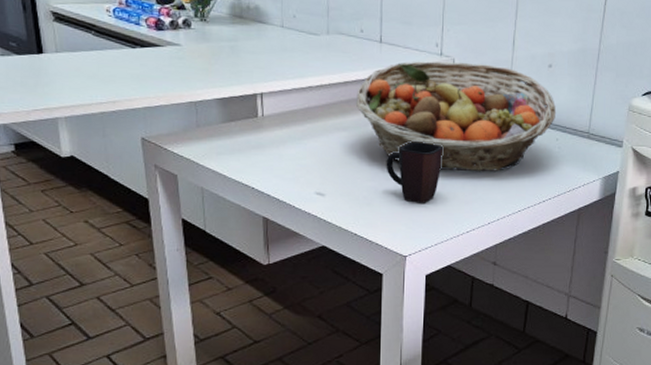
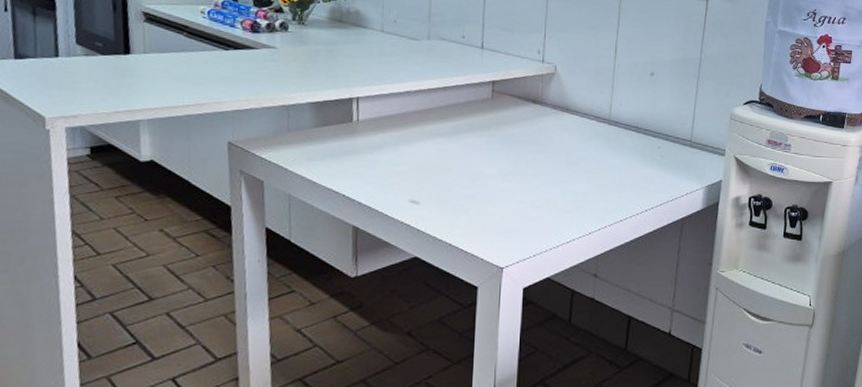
fruit basket: present [355,61,557,172] -> none [454,67,659,180]
mug: present [386,141,444,203] -> none [484,148,544,212]

